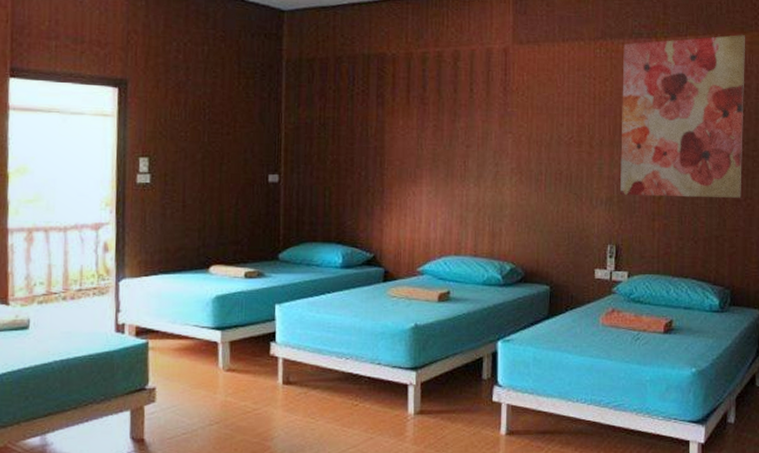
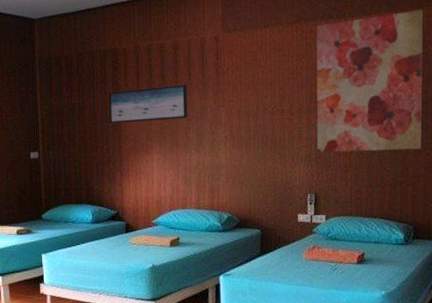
wall art: none [371,102,468,146] -> present [109,84,188,124]

